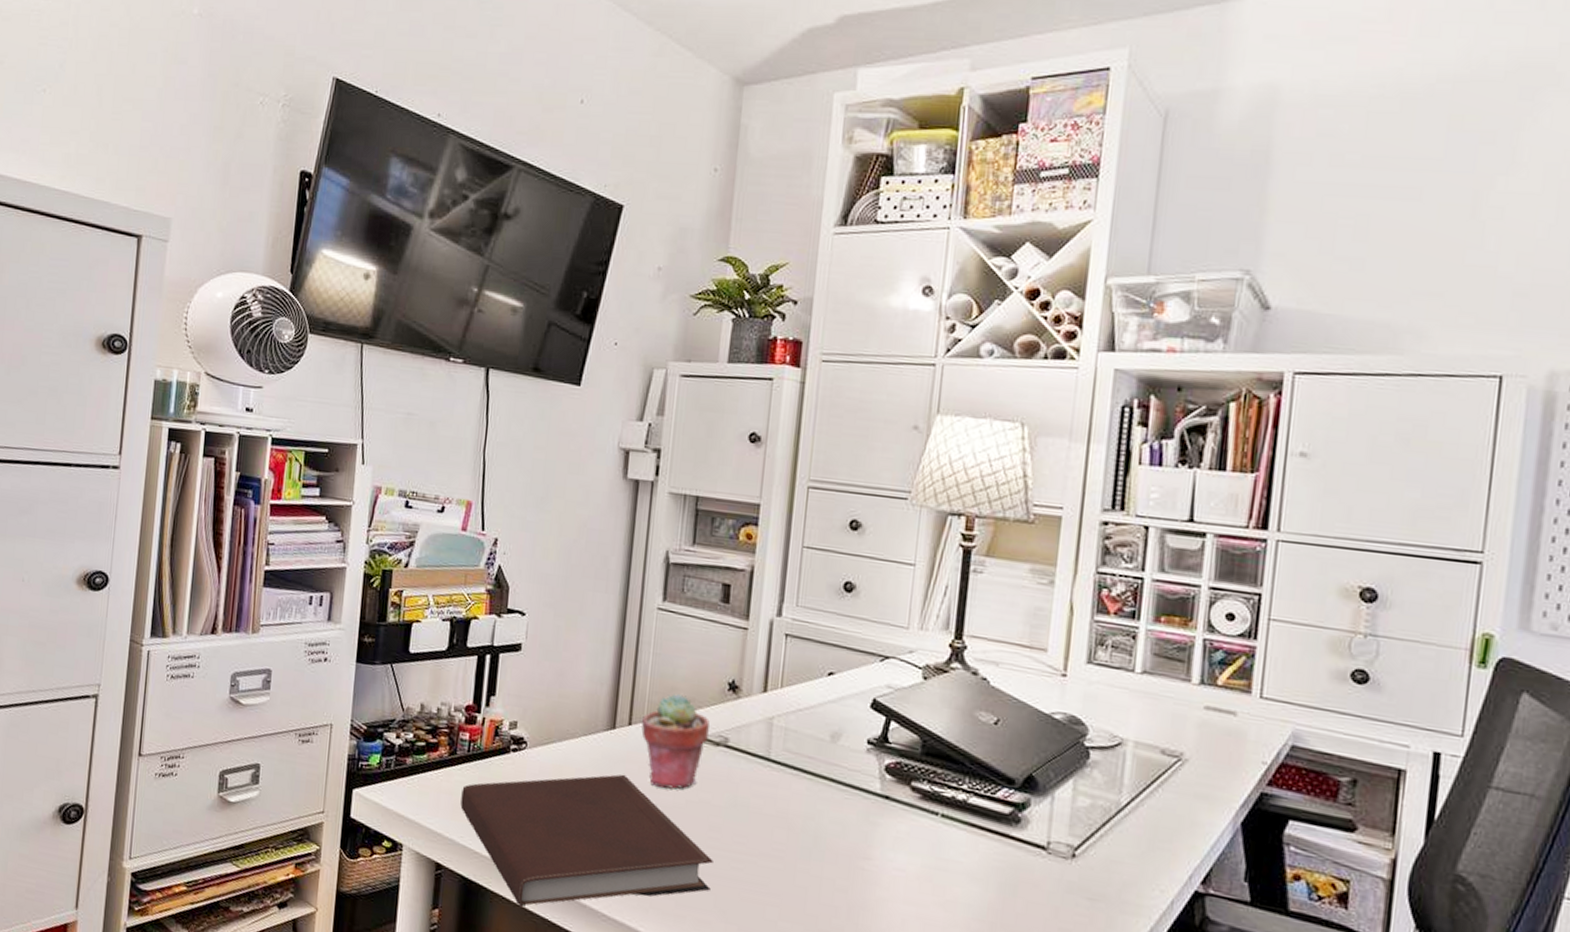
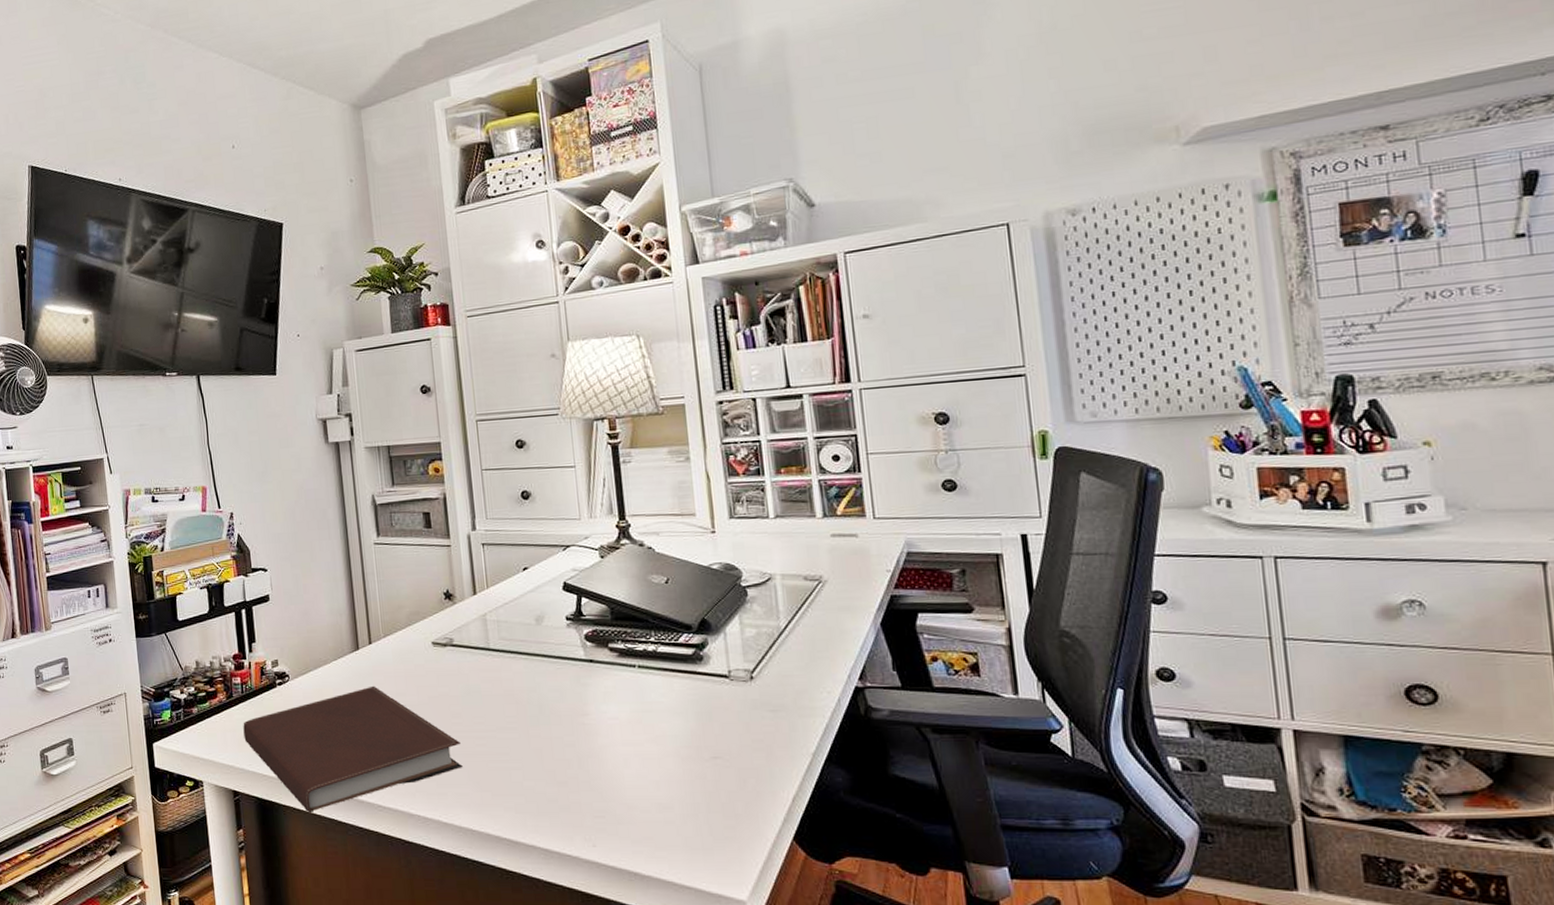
potted succulent: present [641,694,710,789] -> none [379,610,436,690]

